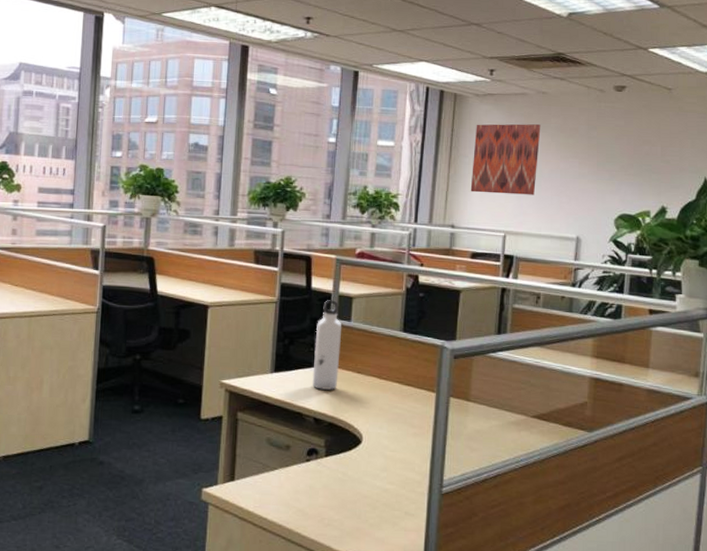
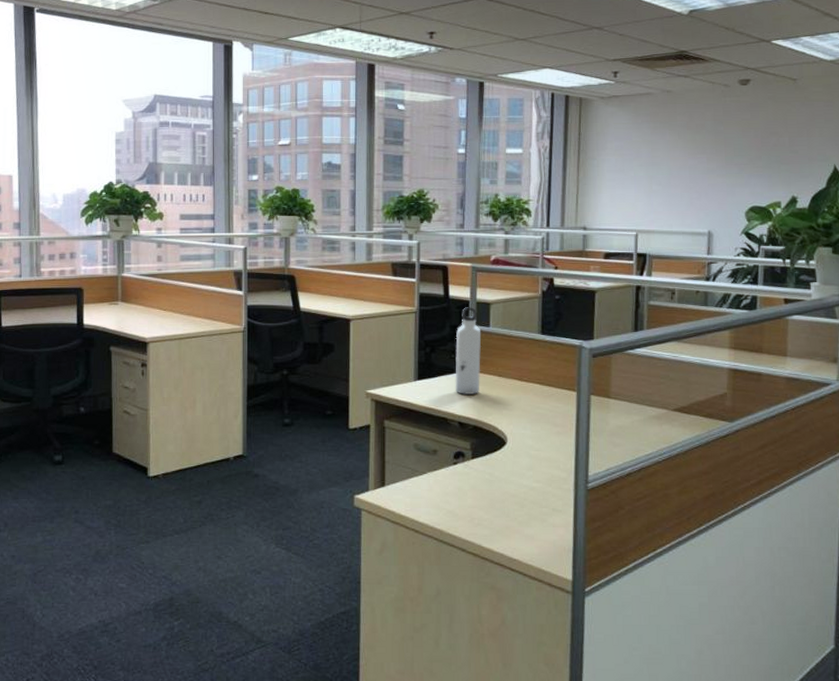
wall art: present [470,124,541,195] -> none [600,123,667,194]

